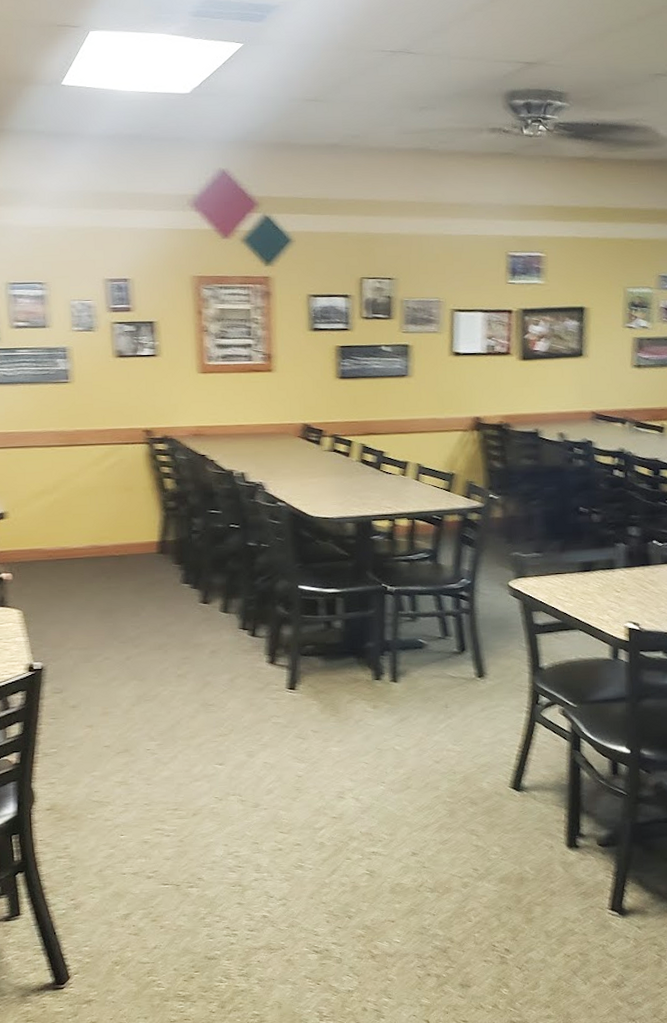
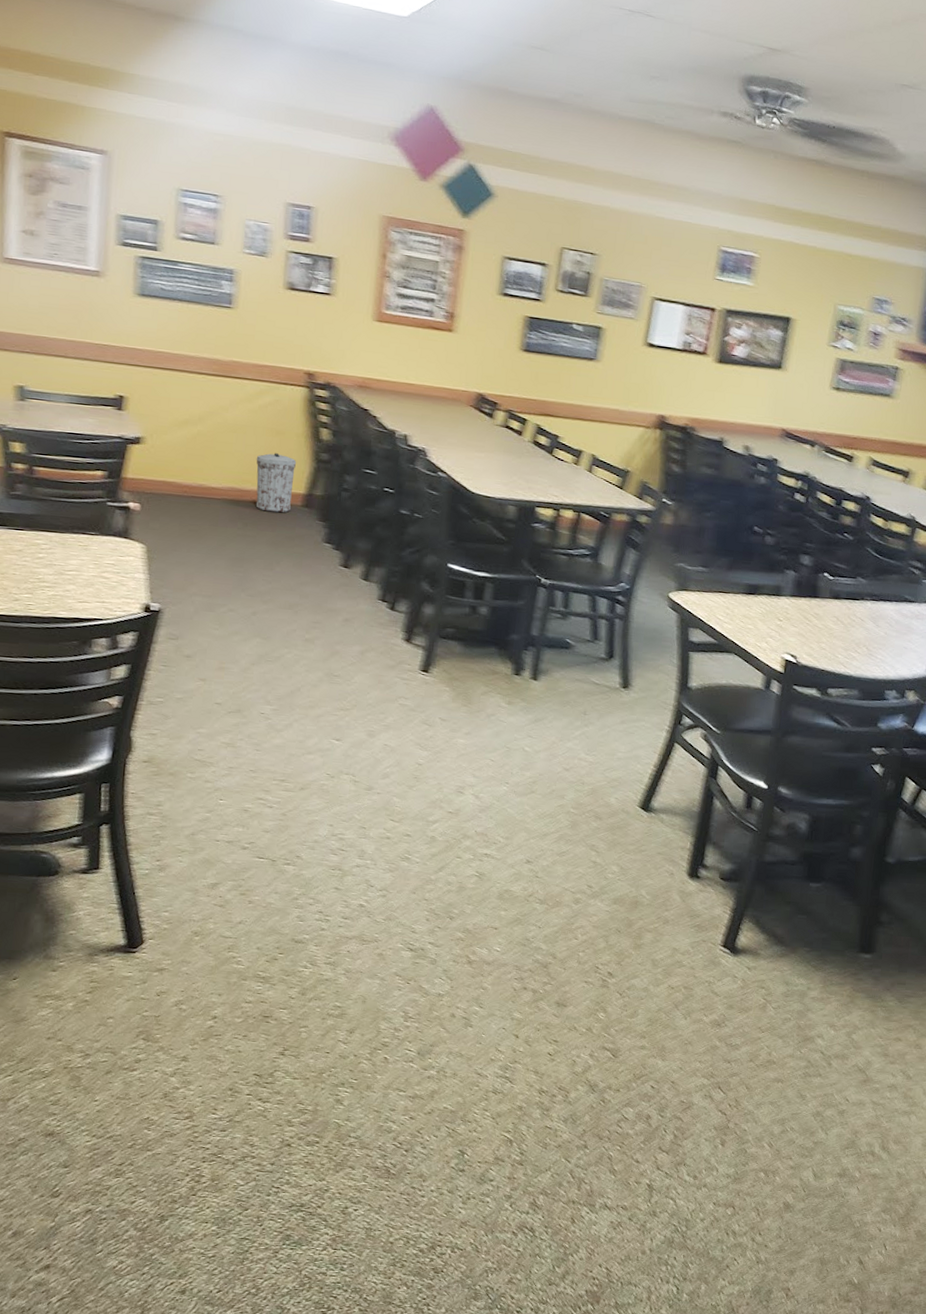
trash can: none [110,508,147,563] -> present [255,453,297,513]

